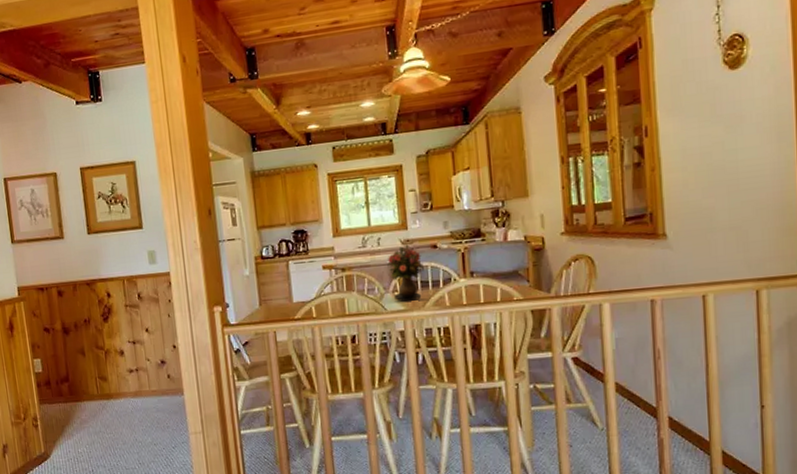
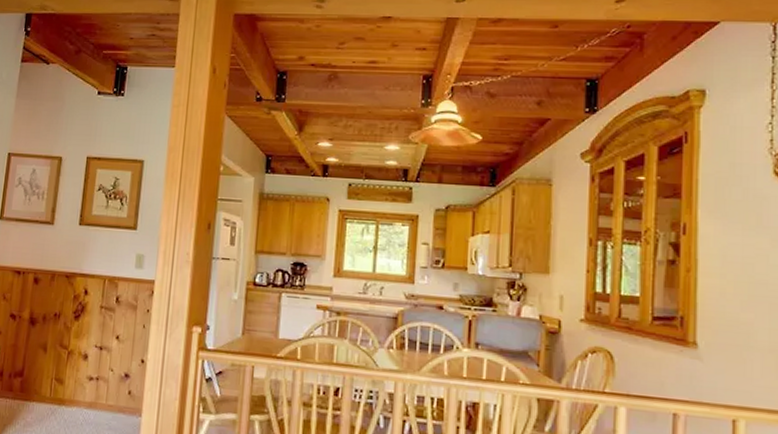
bouquet: present [387,244,424,303] -> none [386,299,426,363]

